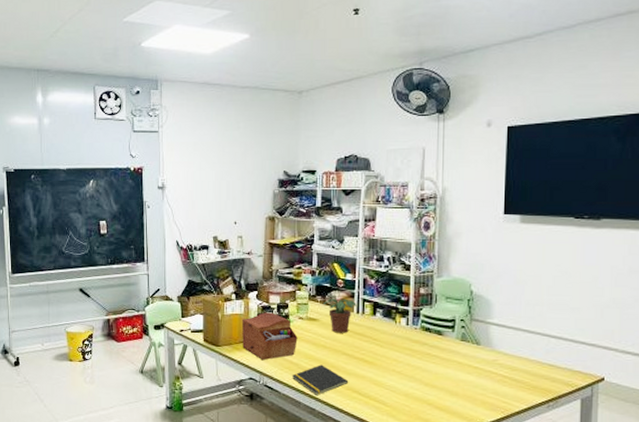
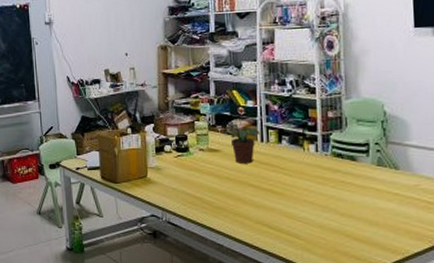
sewing box: present [242,312,298,361] -> none [140,145,200,196]
notepad: present [292,364,349,395] -> none [196,198,258,230]

